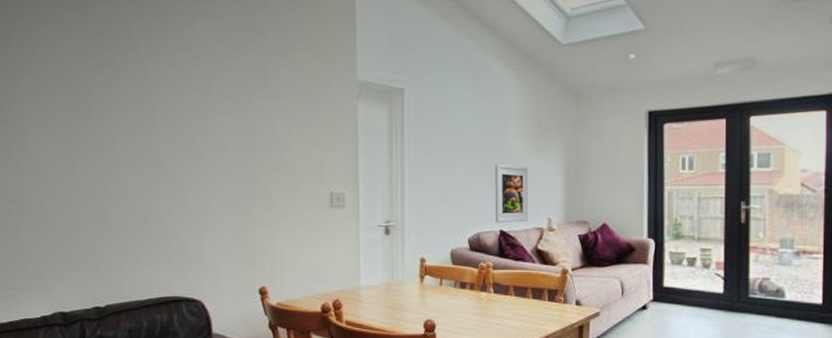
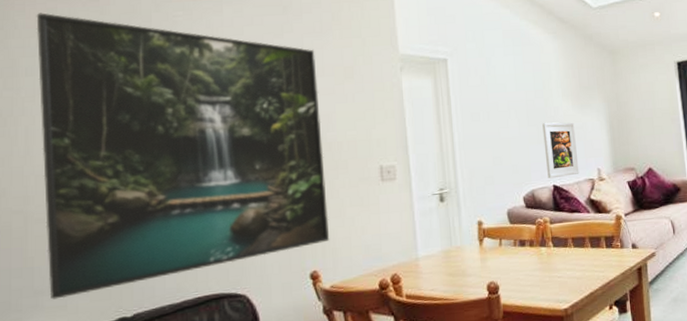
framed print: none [32,16,280,283] -> present [36,12,330,300]

